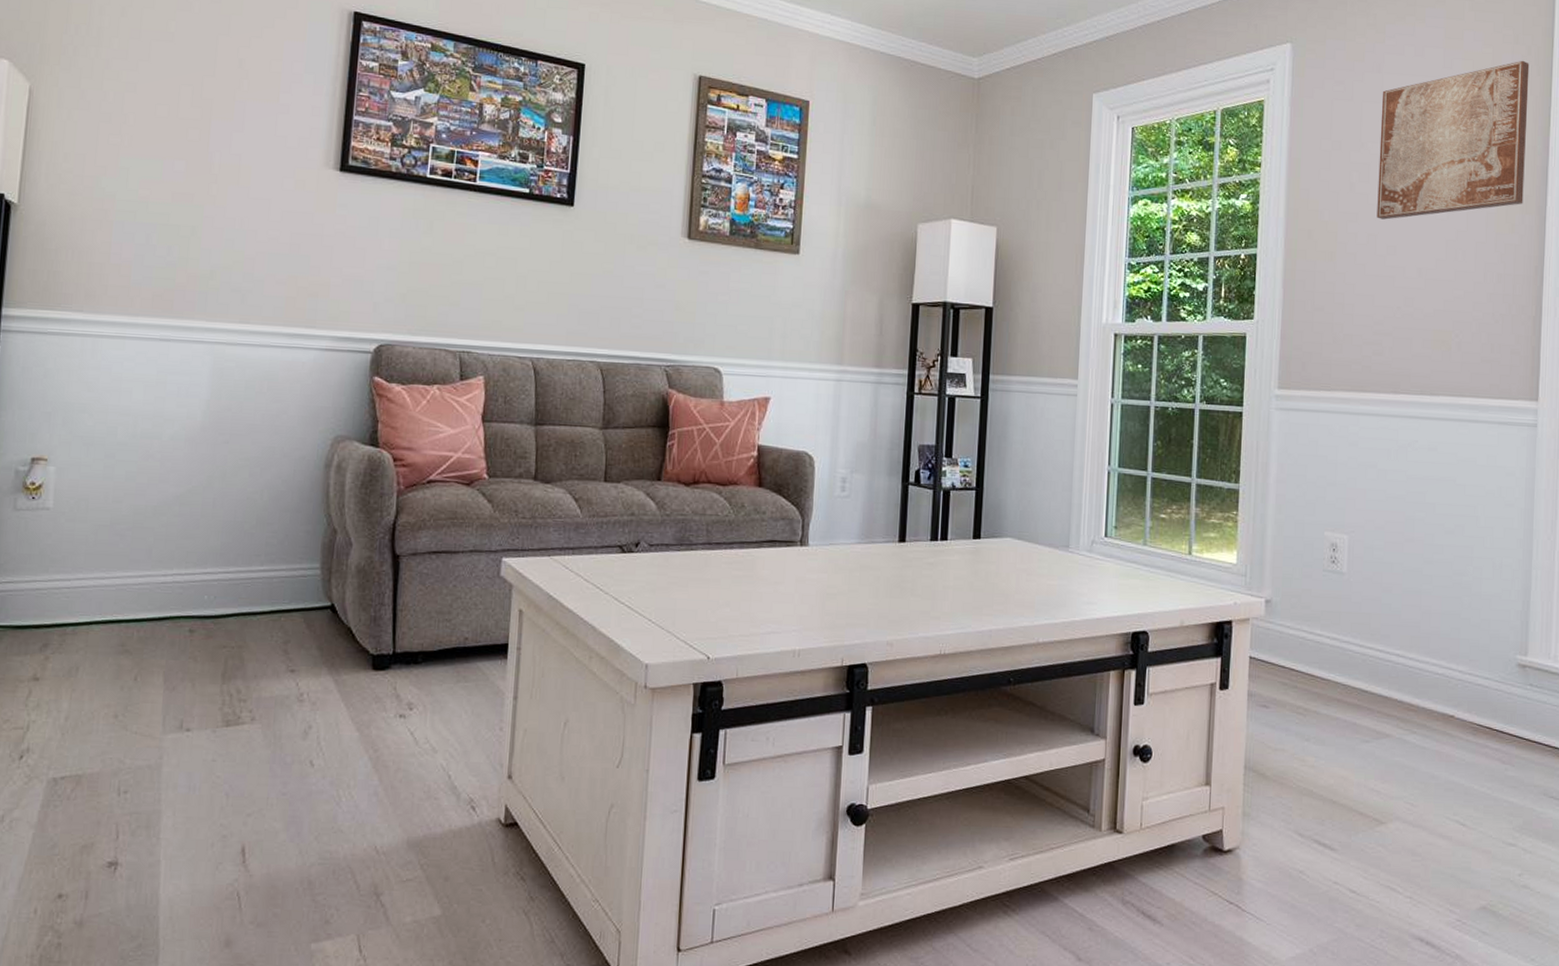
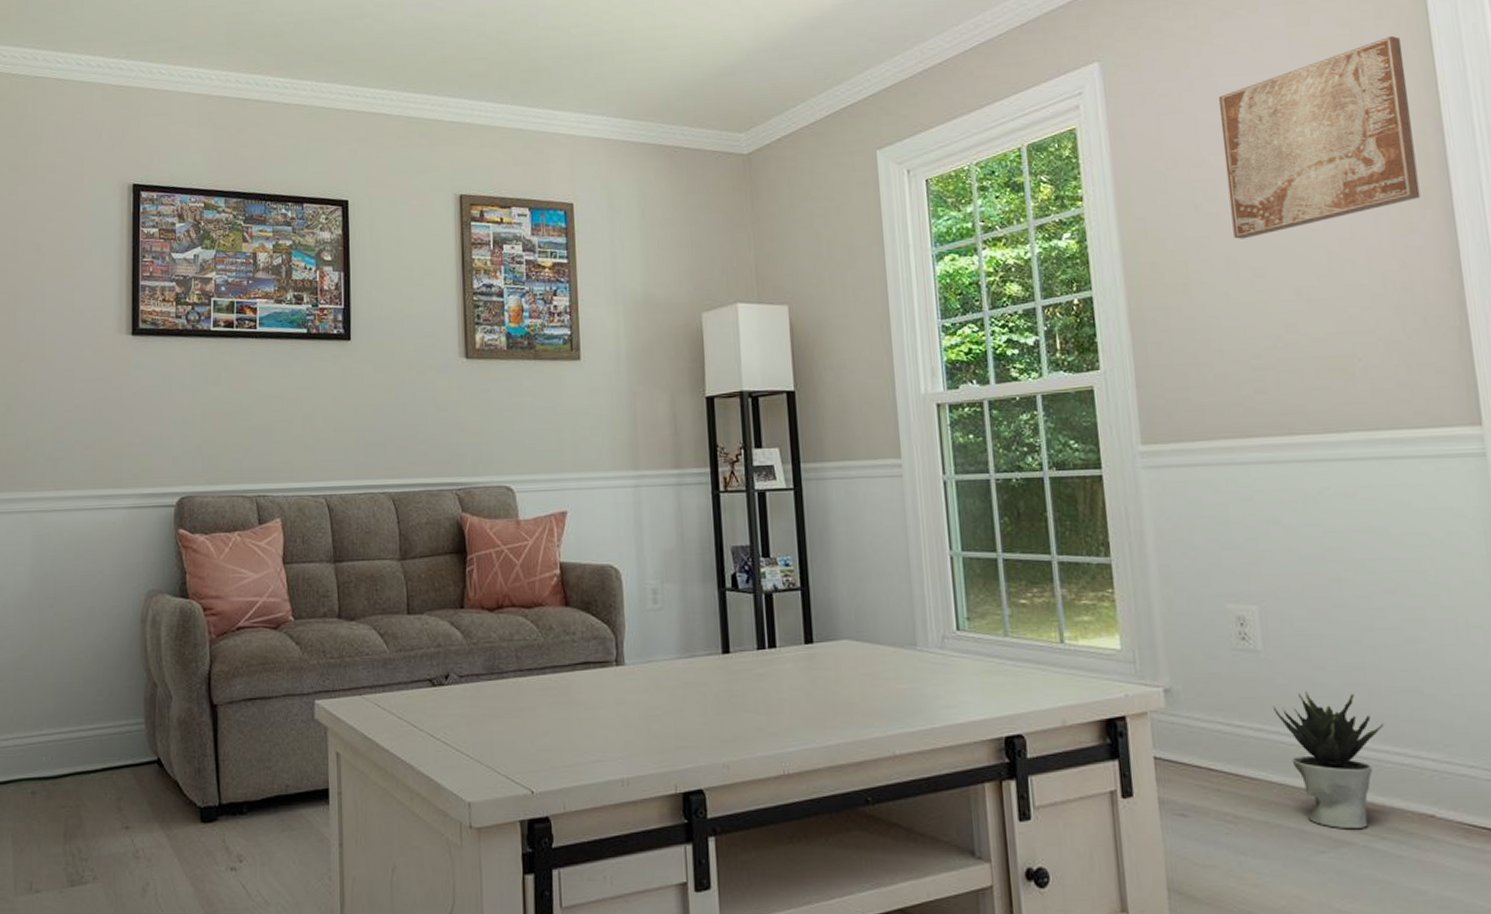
potted plant: none [1347,609,1429,725] -> present [1272,691,1385,830]

